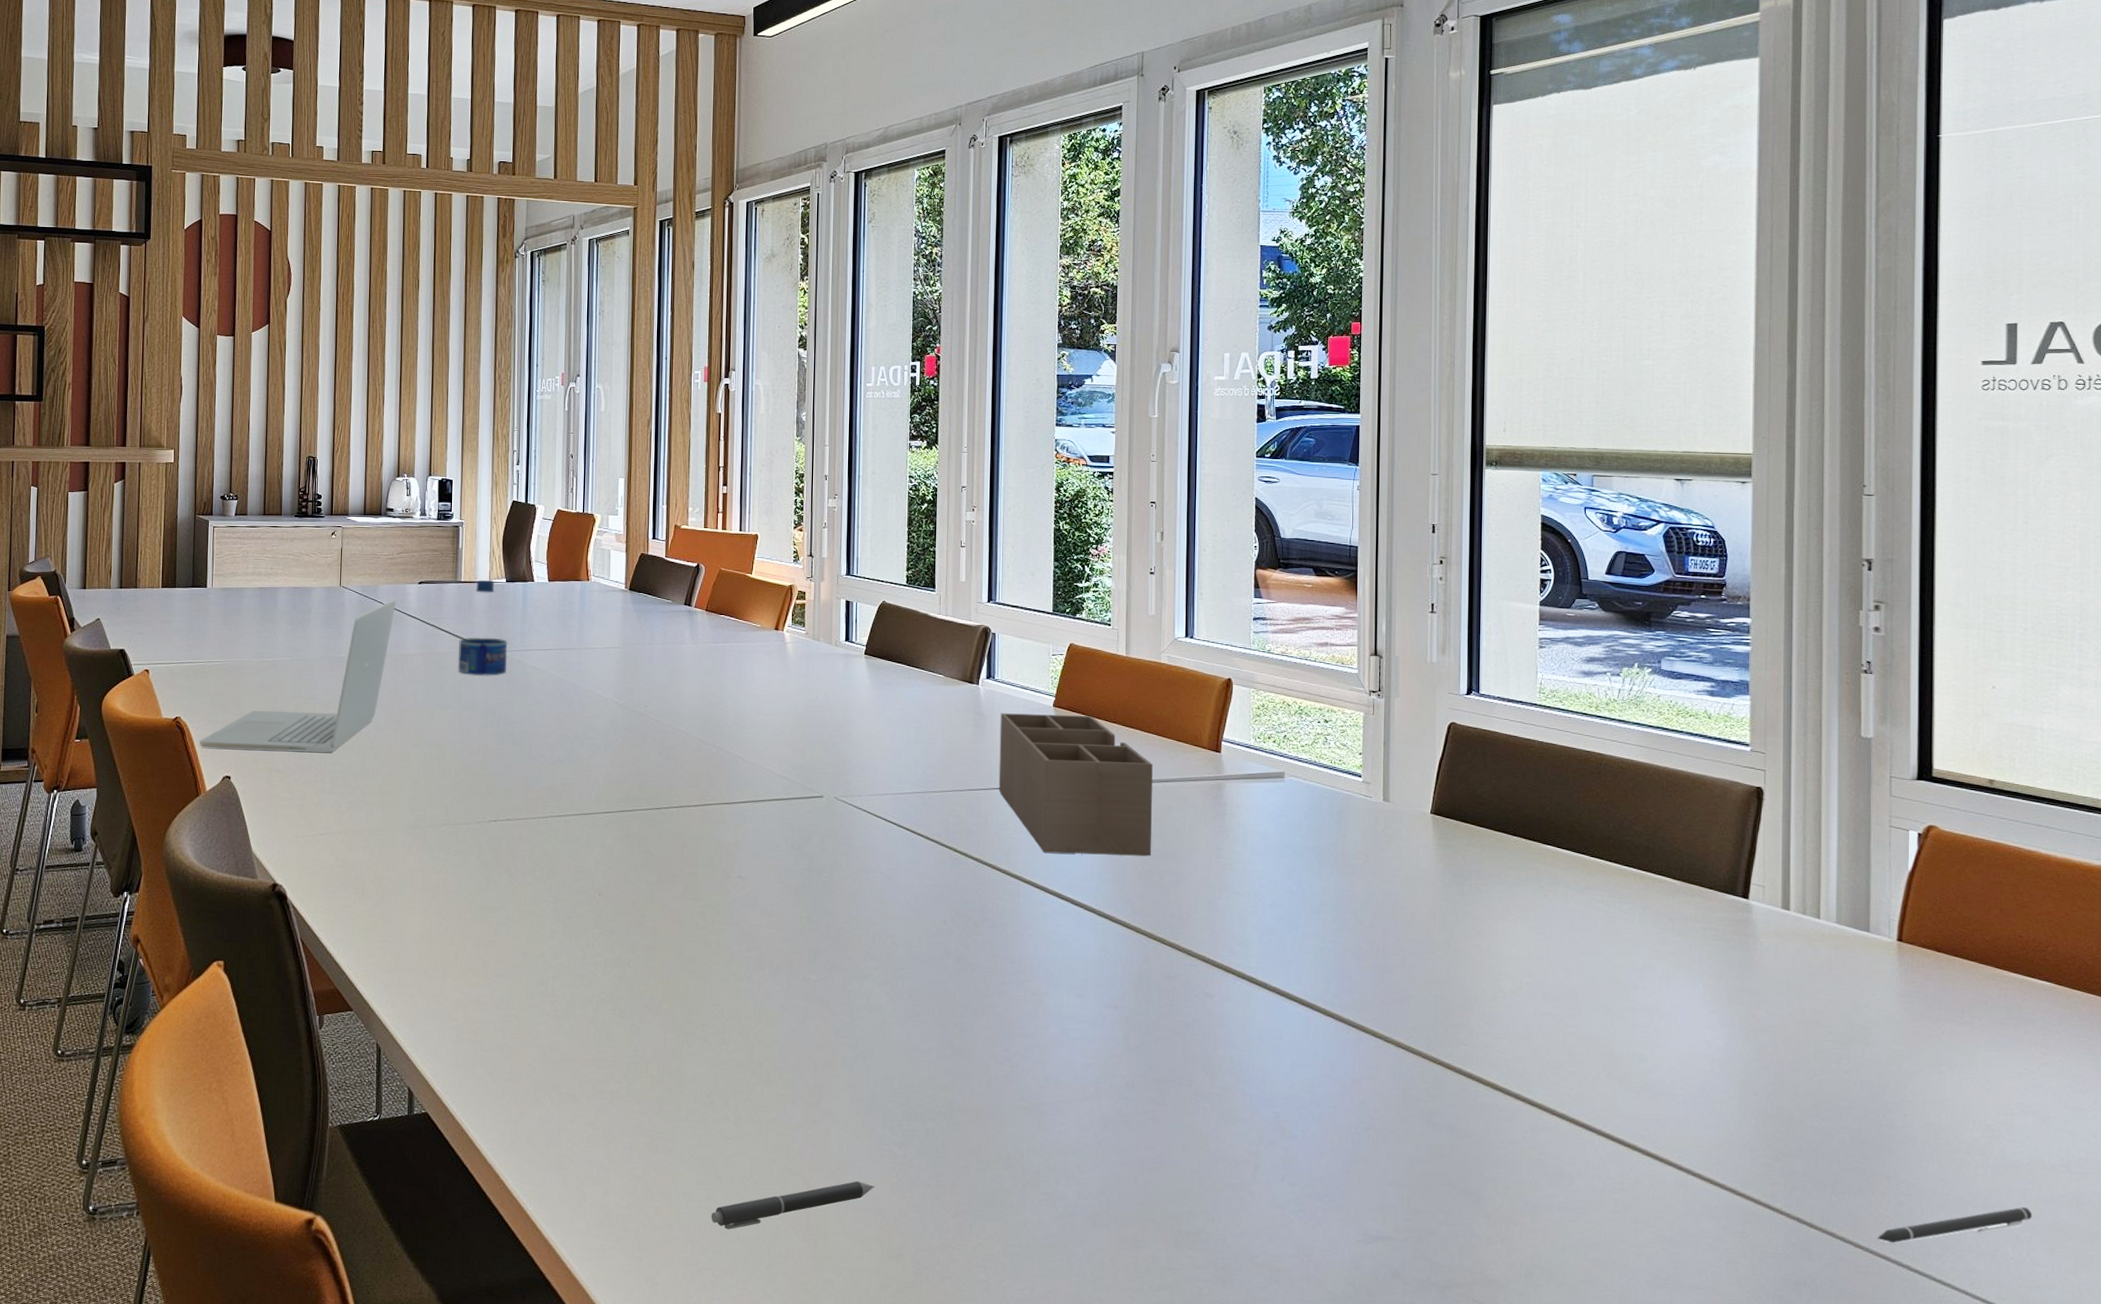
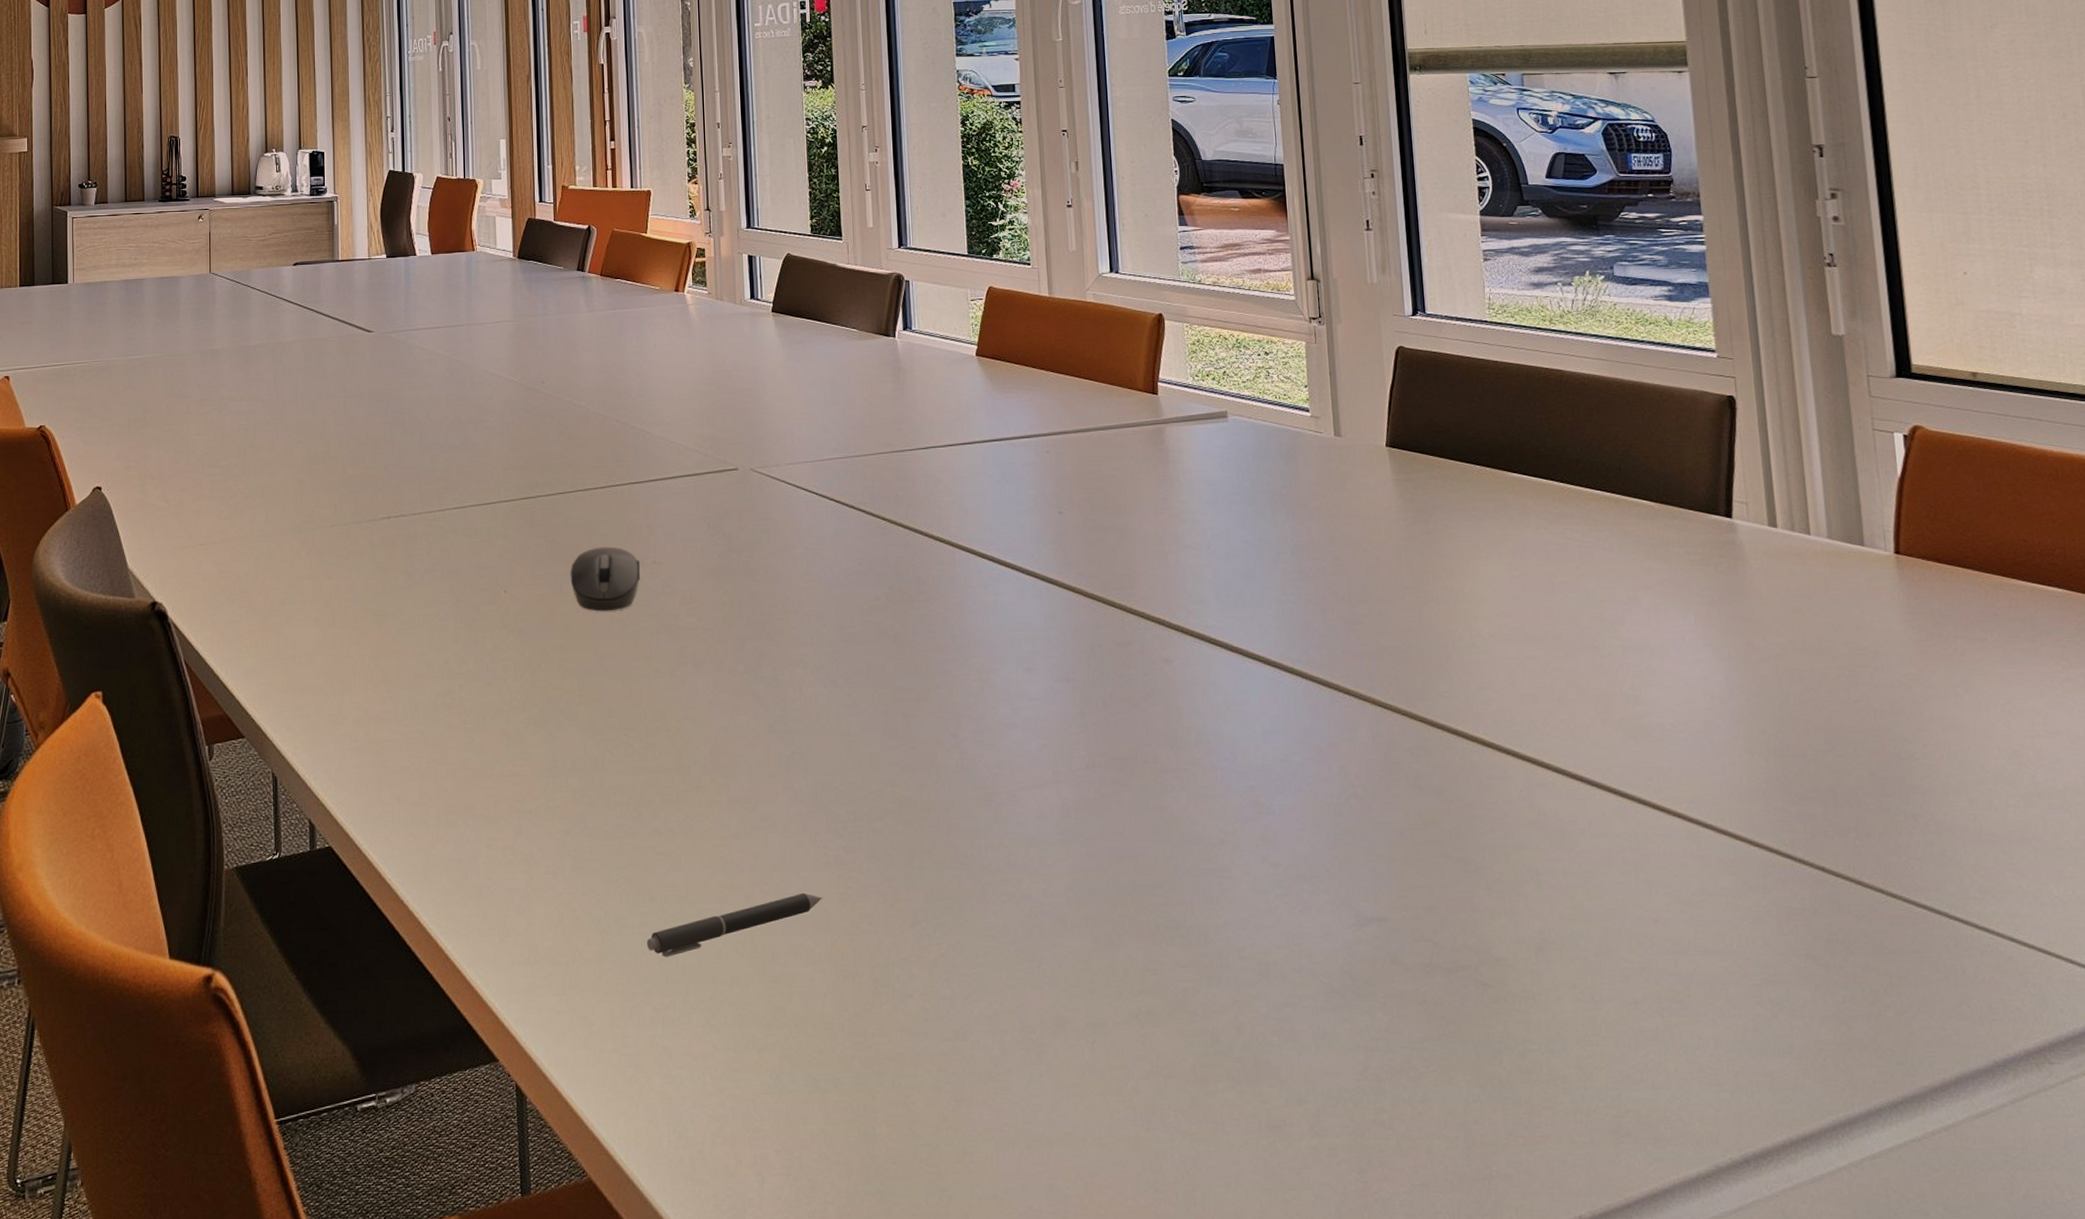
laptop: present [199,600,397,752] -> none [66,284,271,457]
water bottle: present [457,580,507,677] -> none [339,257,392,362]
computer mouse: none [661,859,727,919] -> present [570,546,641,612]
desk organizer: present [998,713,1153,857] -> none [920,364,1094,515]
pen: present [1878,1206,2033,1243] -> none [1910,838,2074,889]

